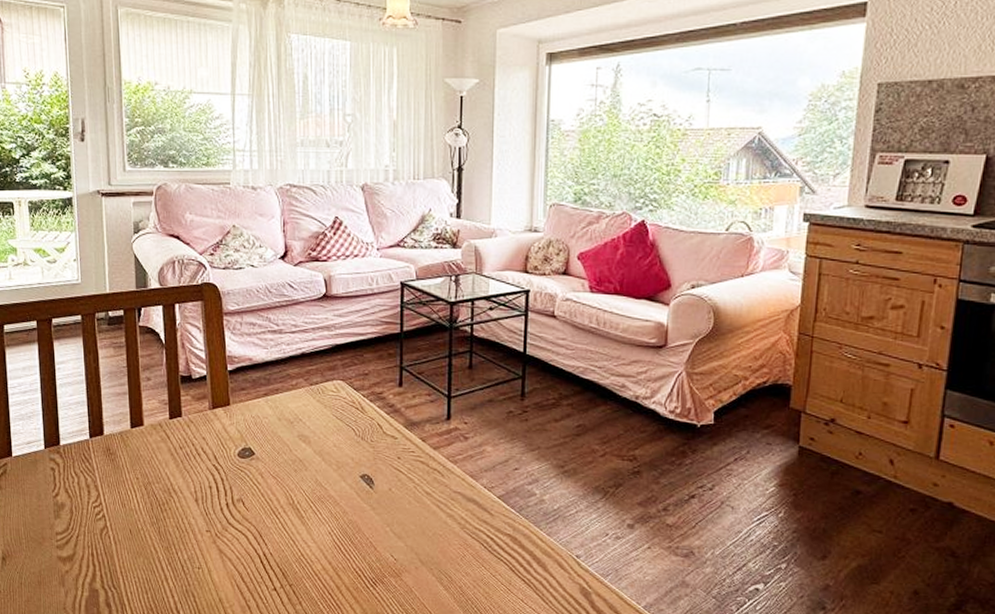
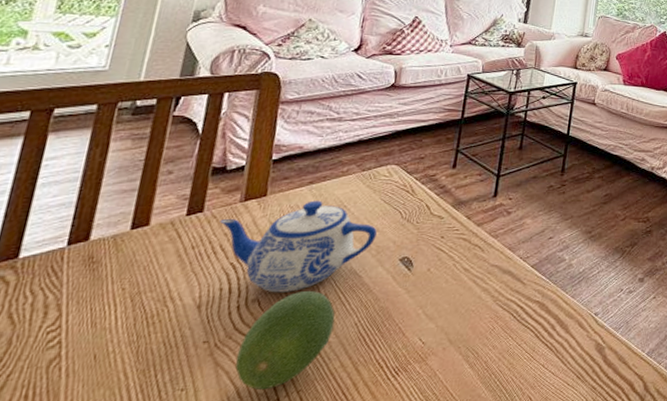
teapot: none [197,412,334,497] -> present [220,200,377,293]
fruit: none [234,496,311,580] -> present [235,290,335,391]

